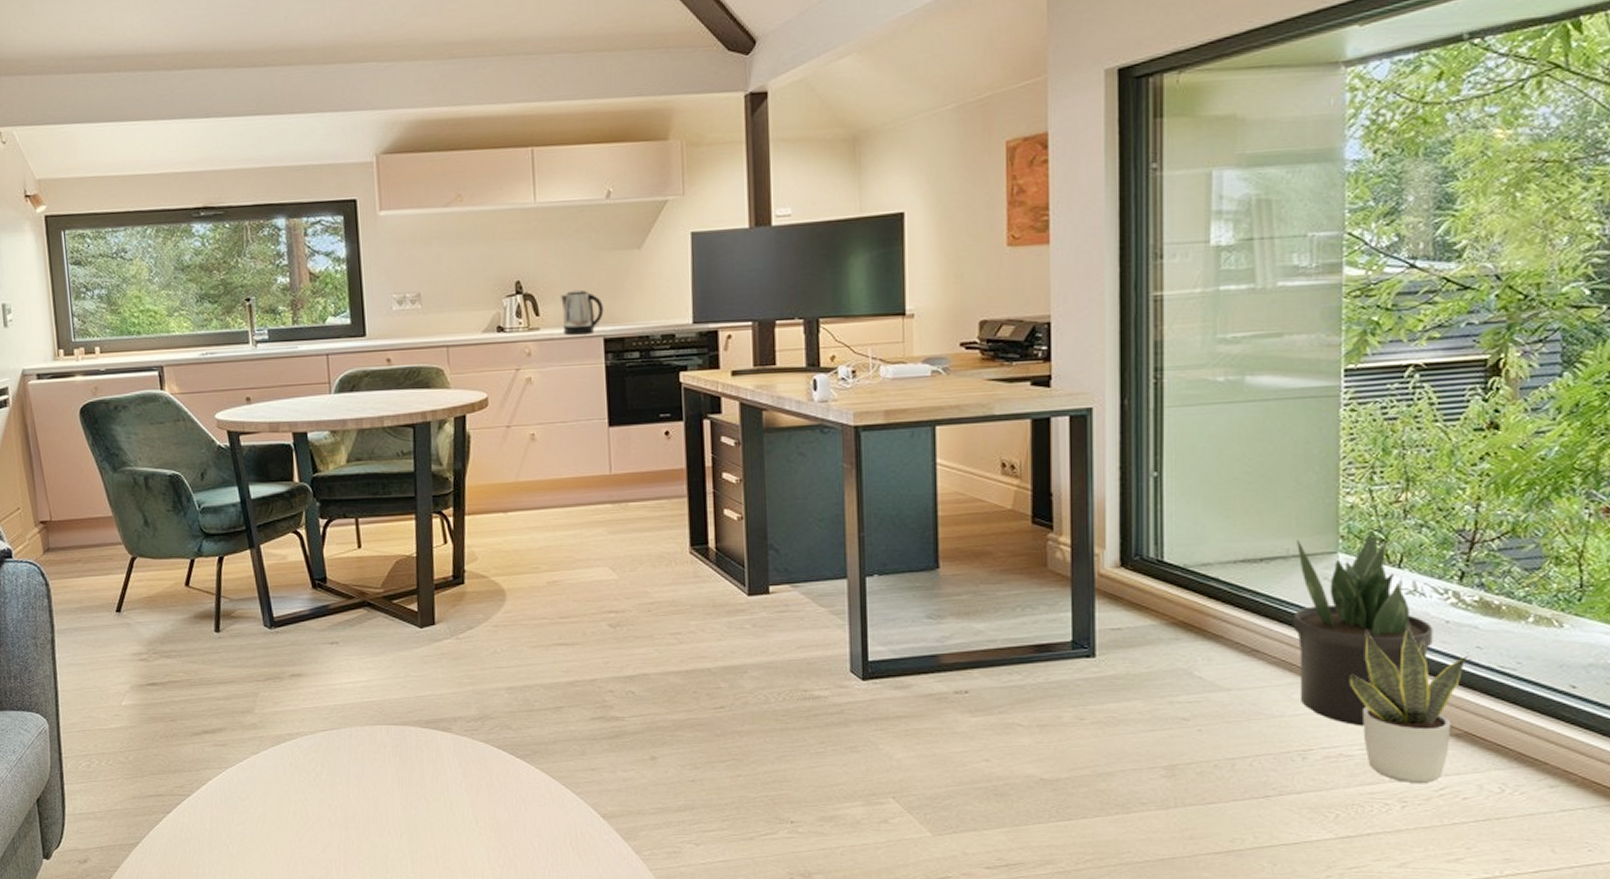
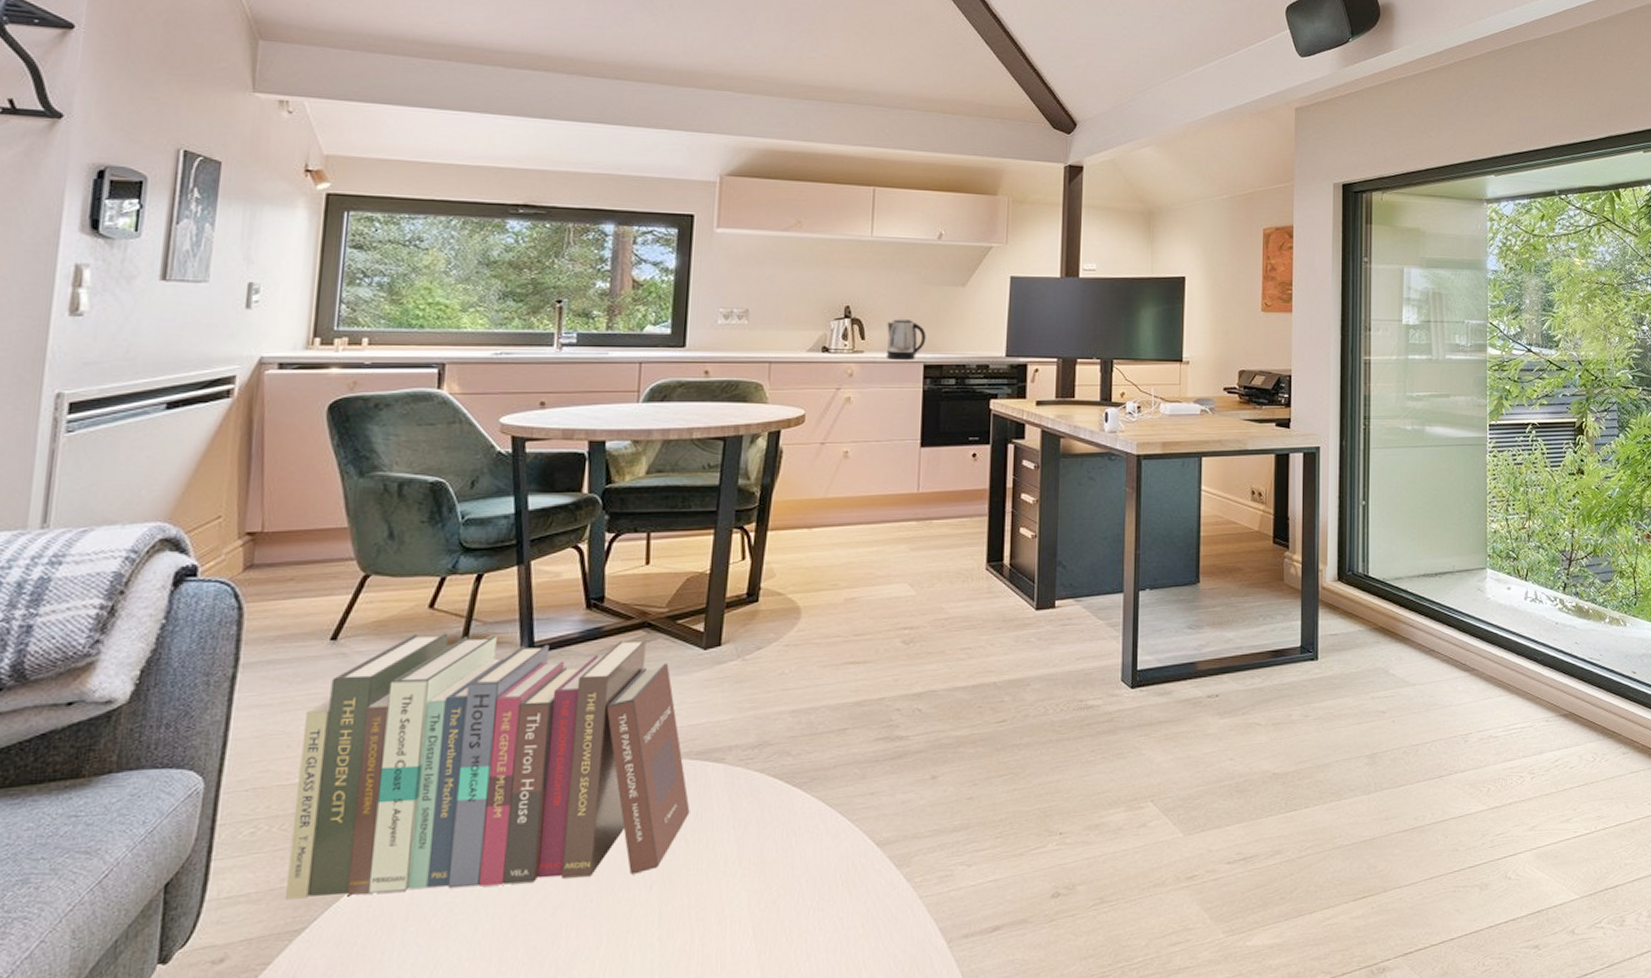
books: none [109,608,426,824] -> present [286,633,690,900]
planter: present [1293,535,1433,726] -> none [1458,554,1548,712]
potted plant: present [1349,623,1469,784] -> none [1495,624,1570,758]

